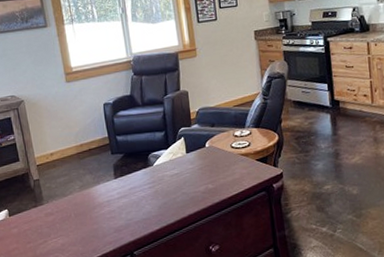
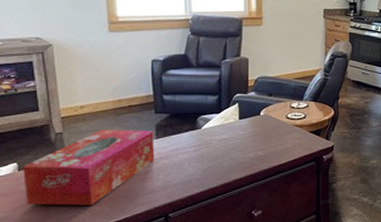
tissue box: none [12,171,116,247] -> present [23,130,155,206]

